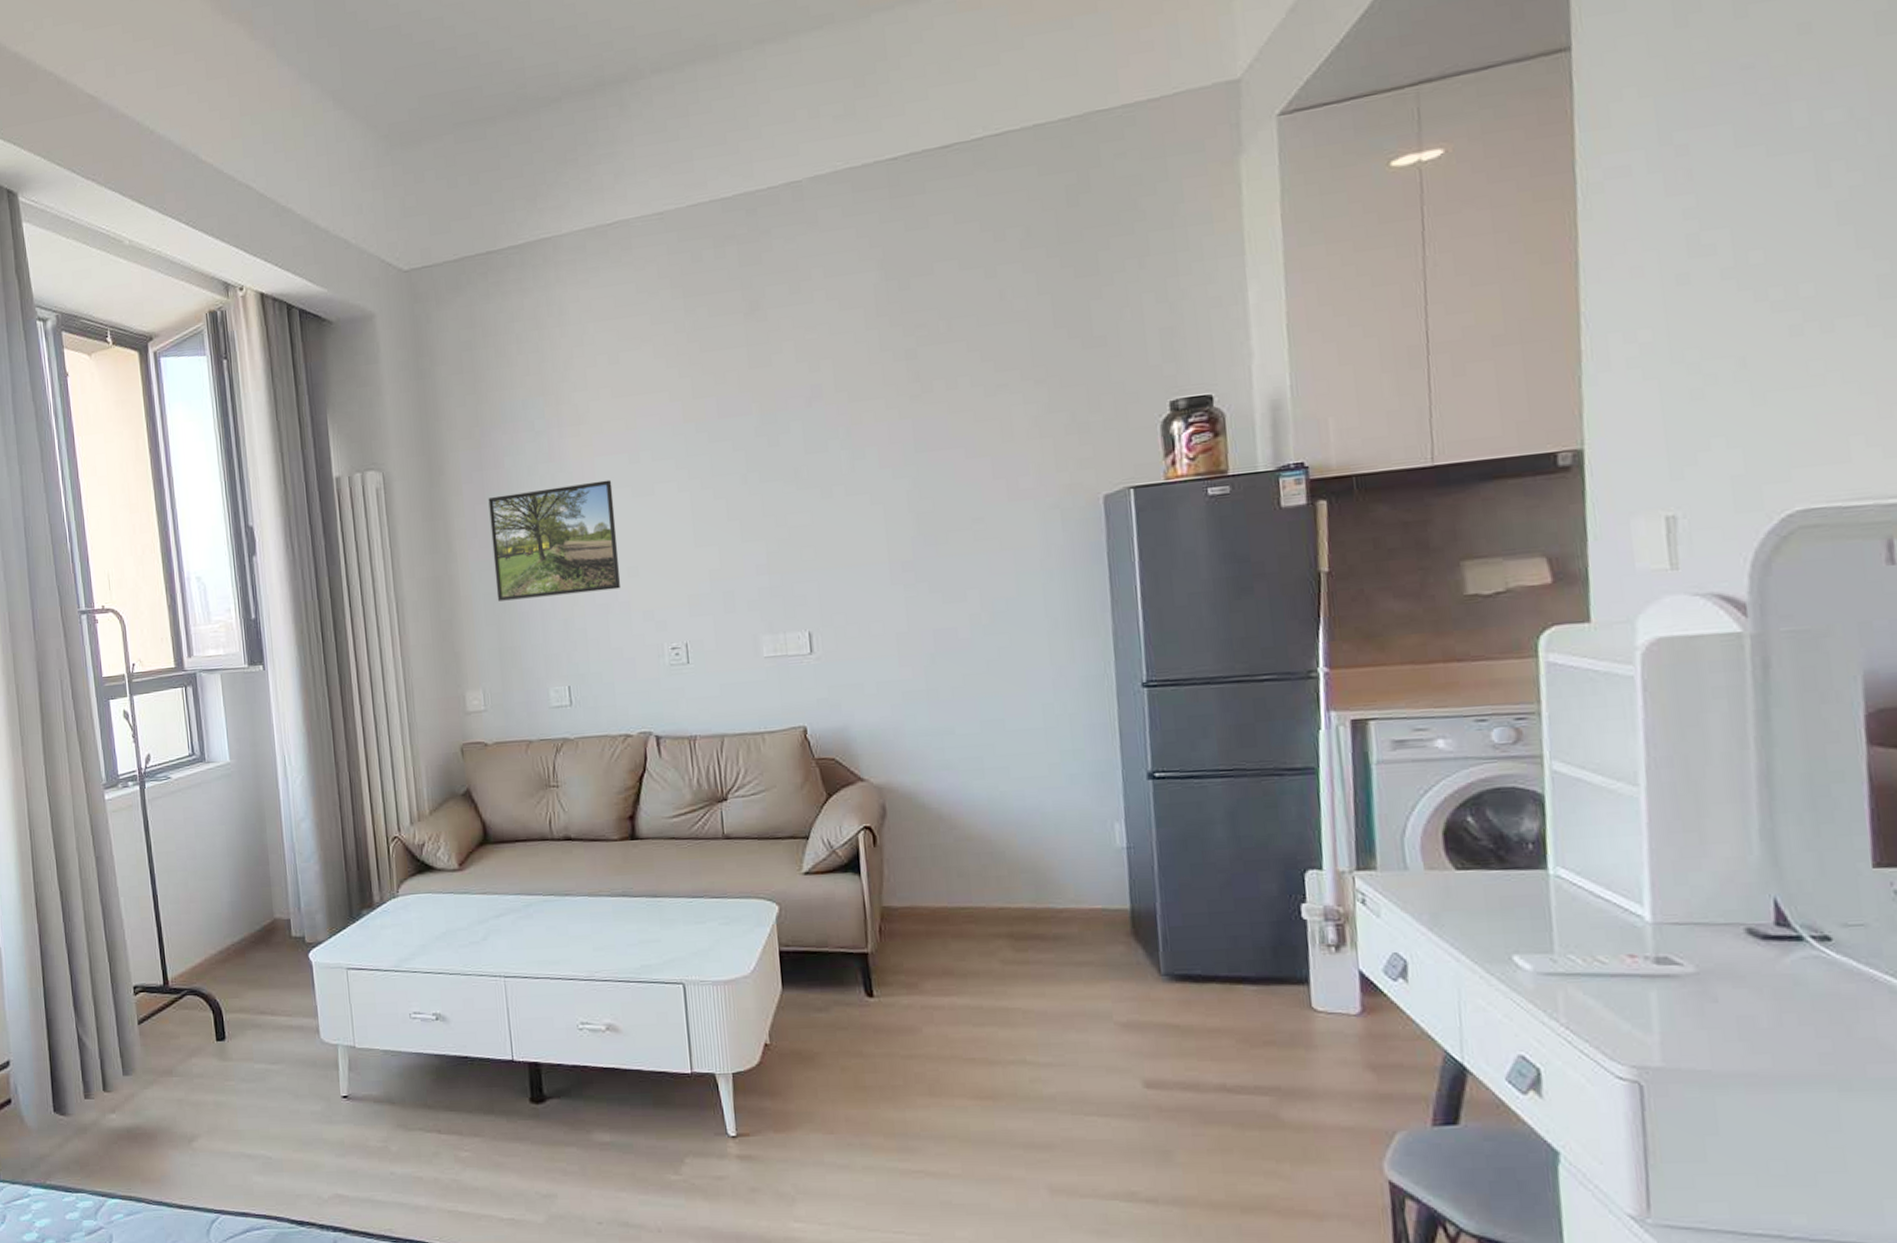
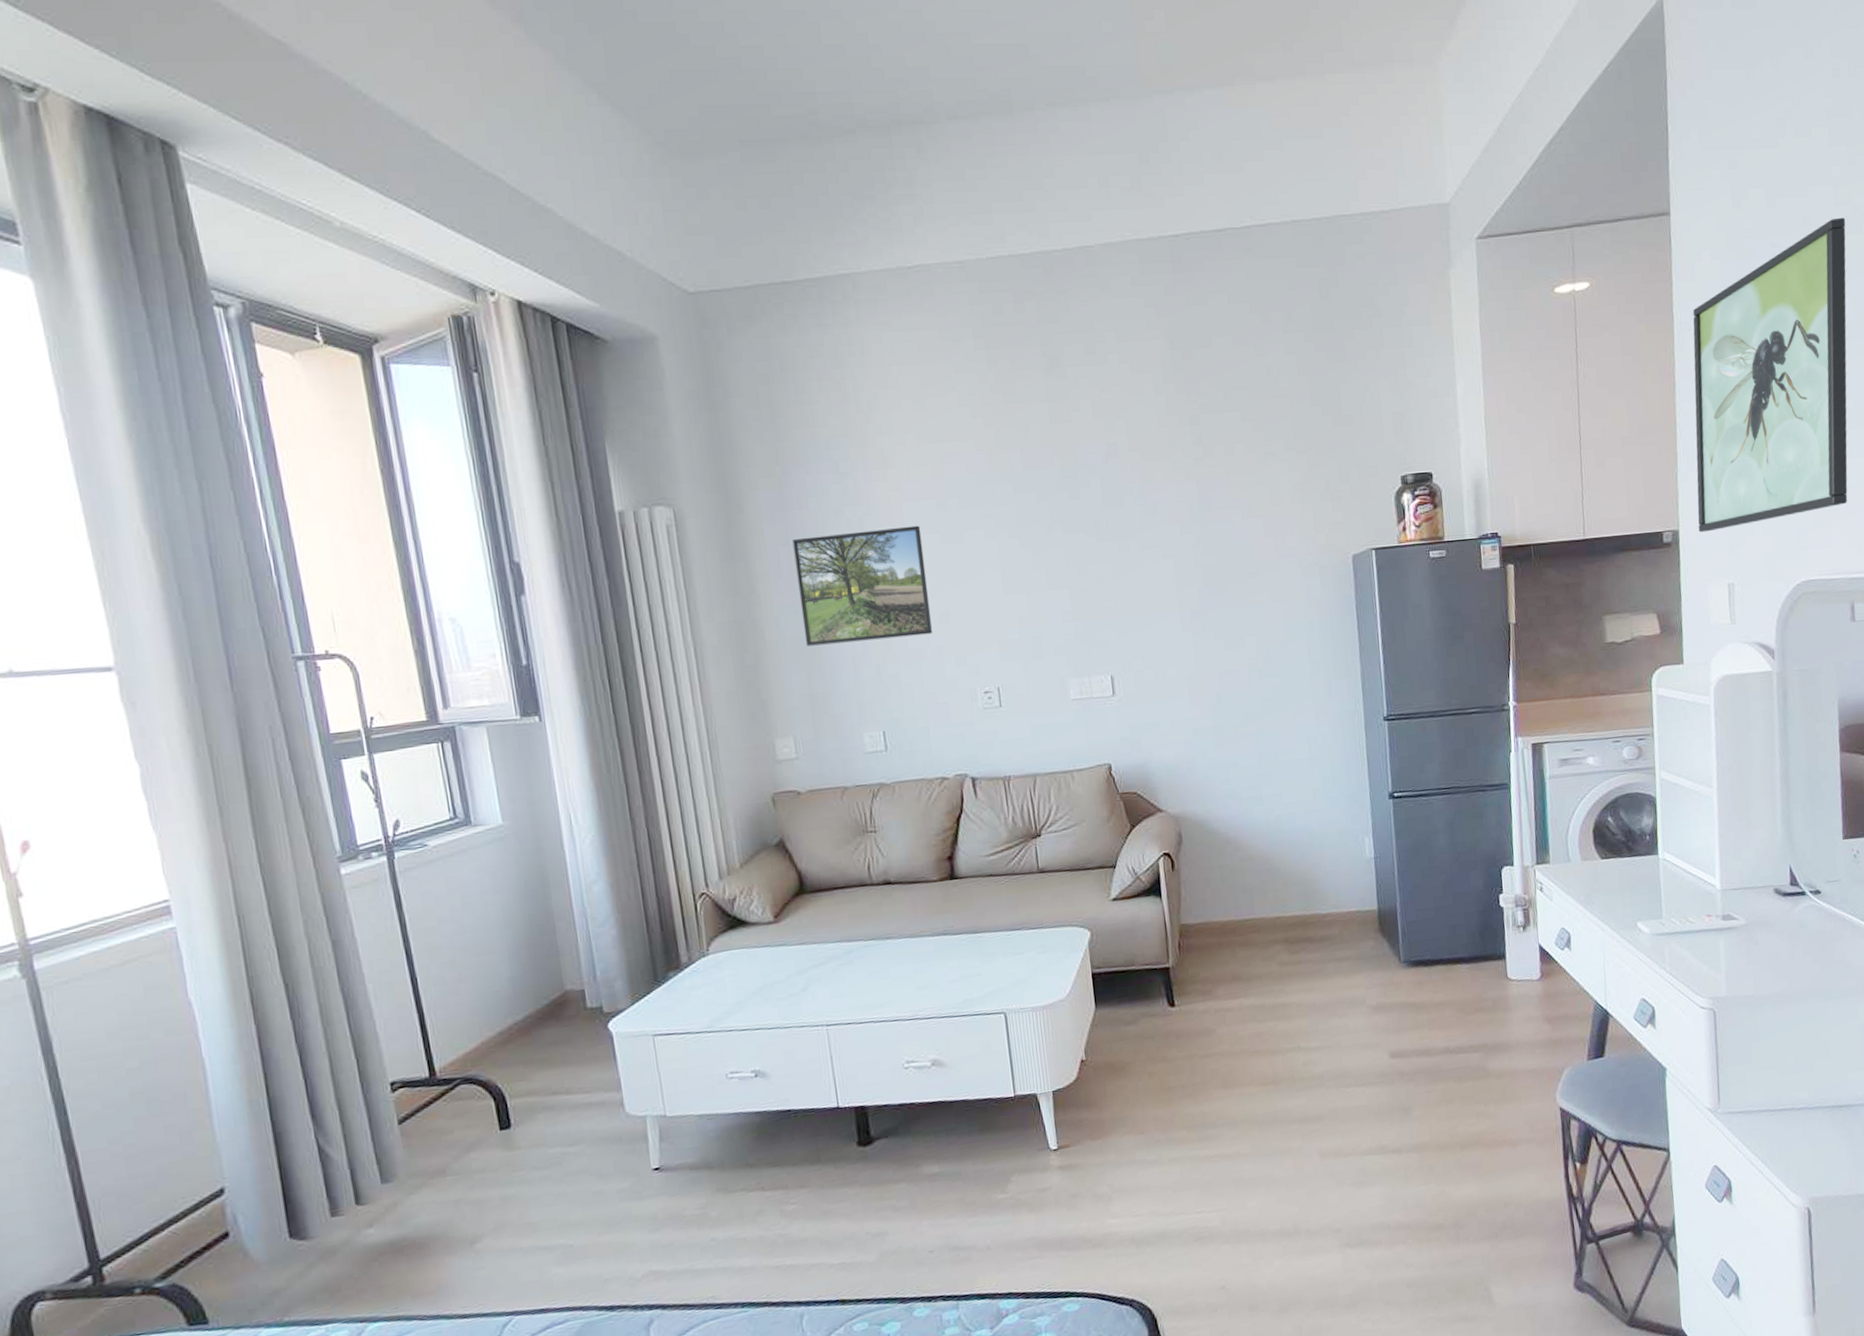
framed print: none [1607,15,1881,452] -> present [1693,217,1848,533]

